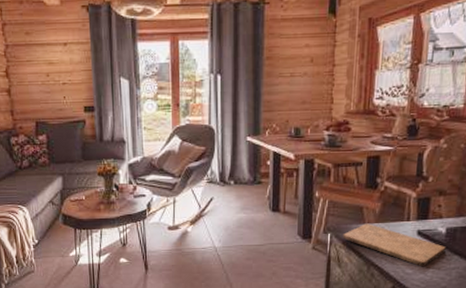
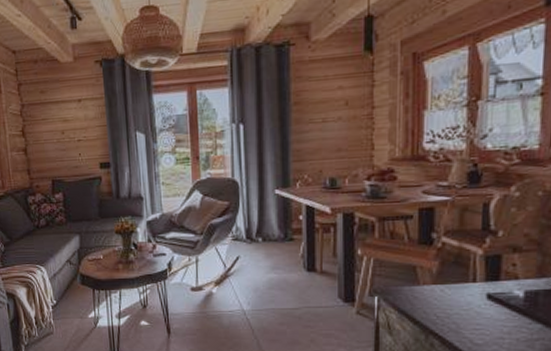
cutting board: present [343,223,446,267] -> none [393,285,525,337]

